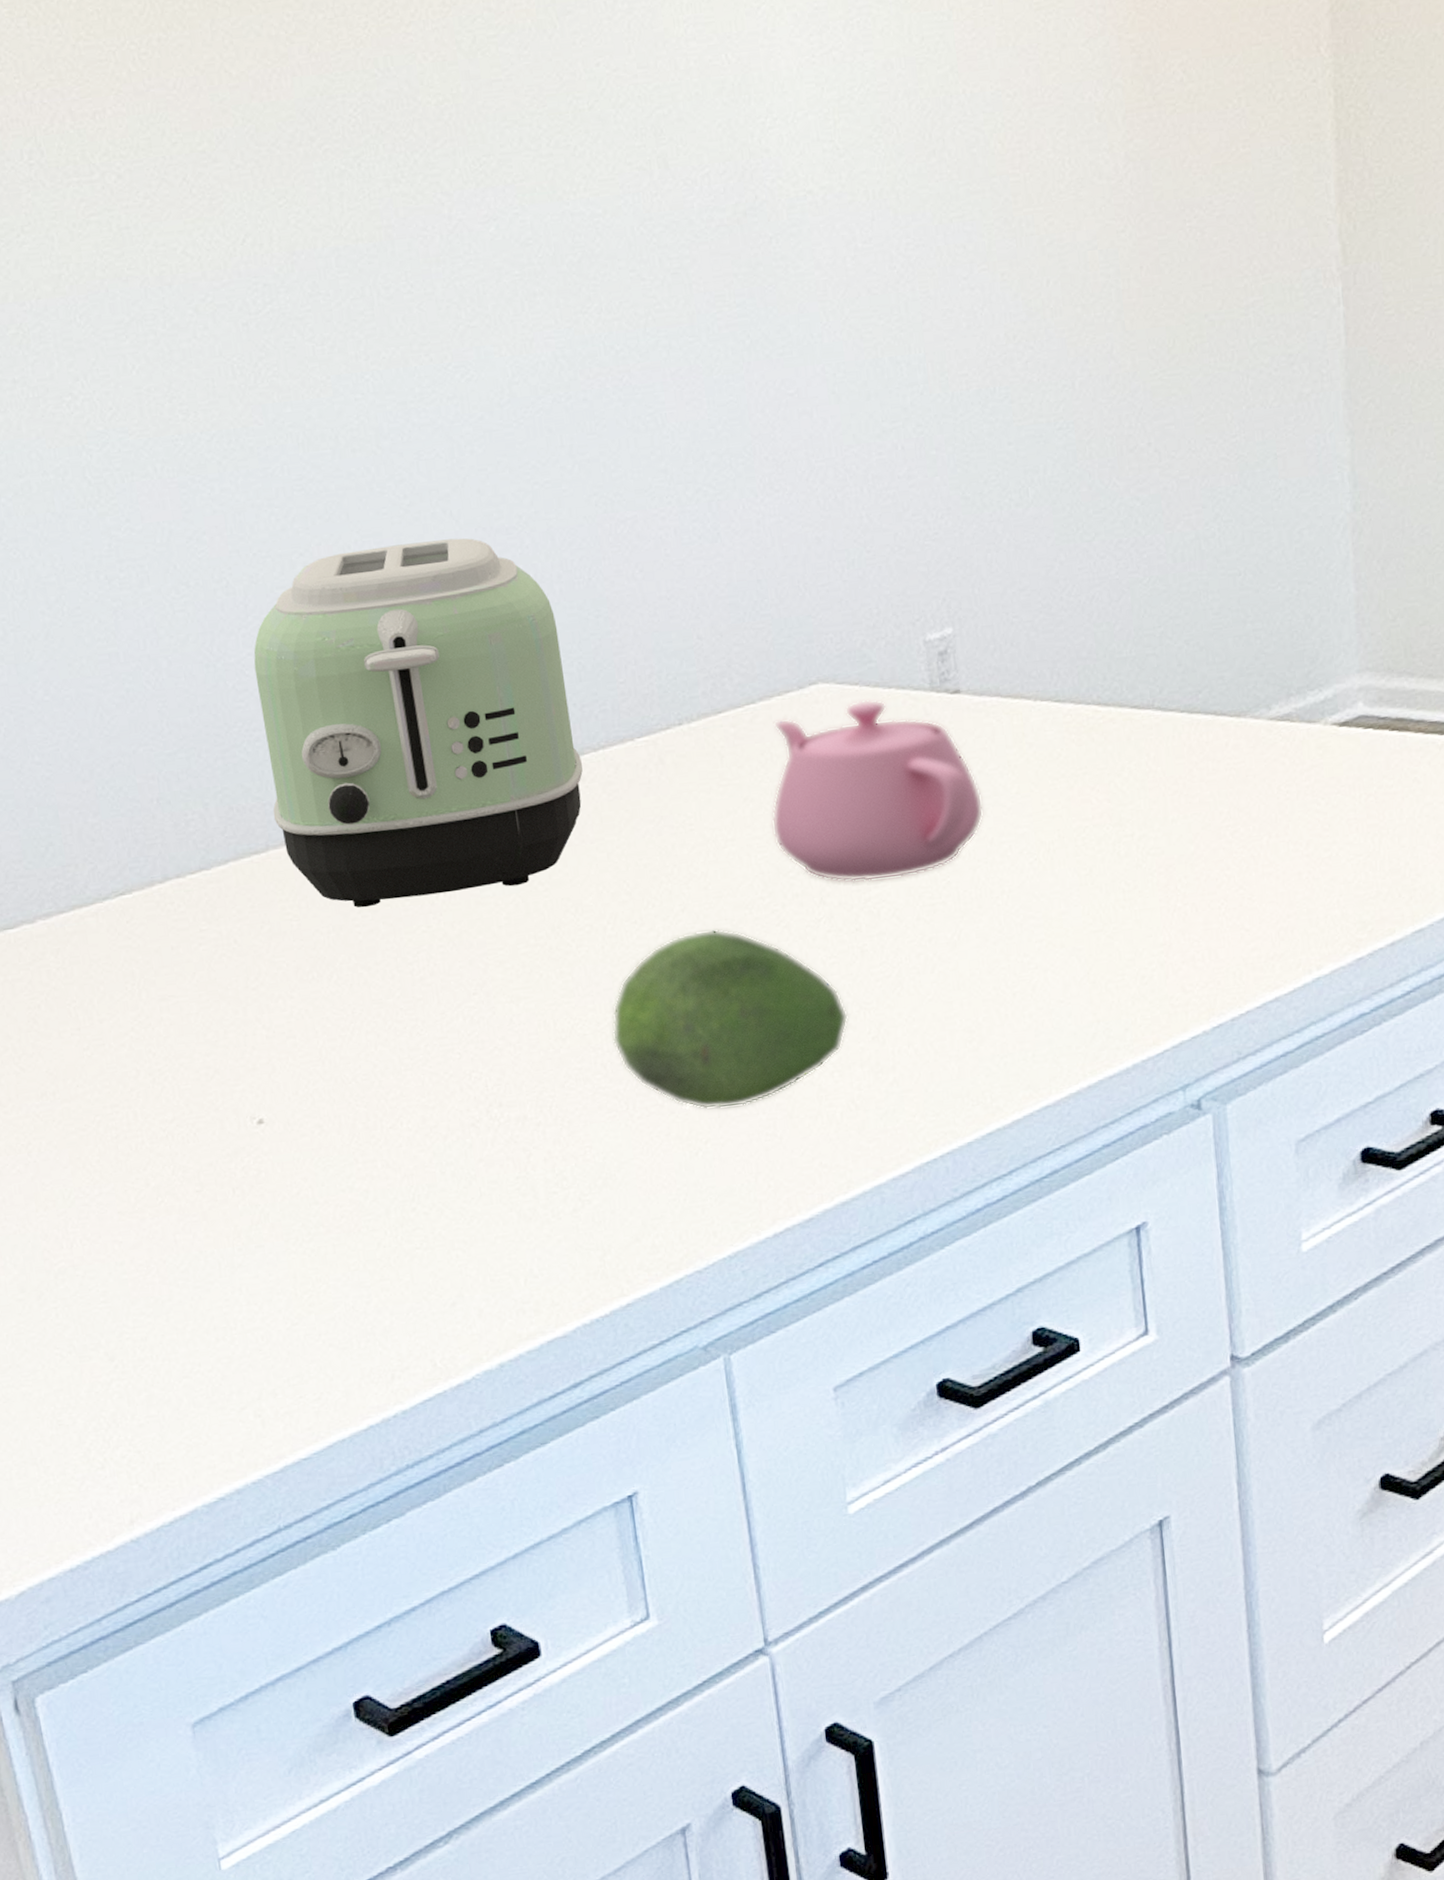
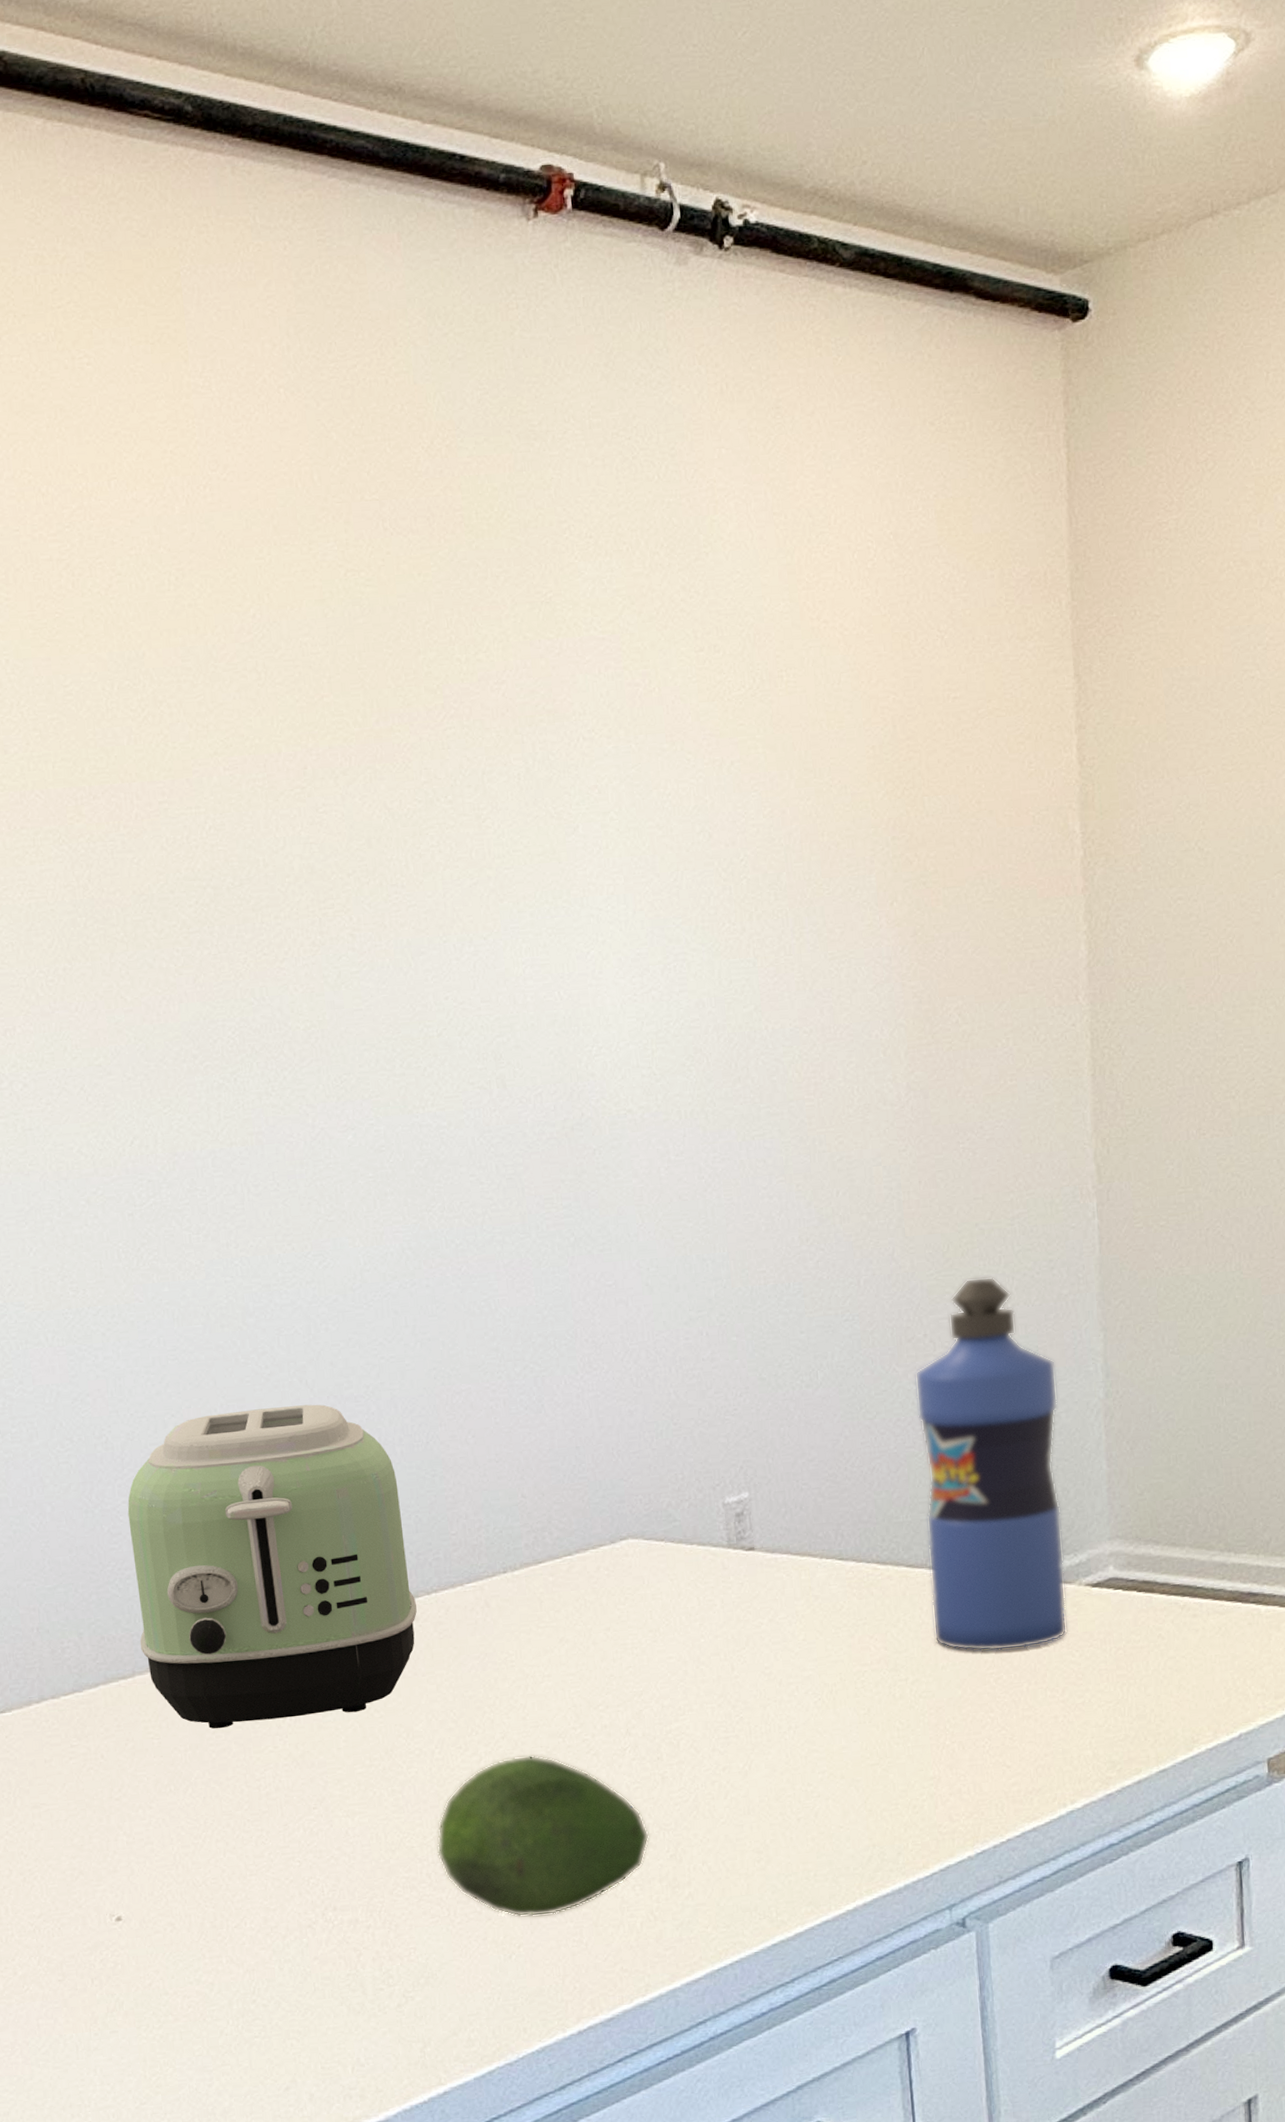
teapot: present [771,699,984,882] -> none [584,1553,774,1716]
water bottle: none [1138,375,1312,802] -> present [915,1276,1068,1652]

